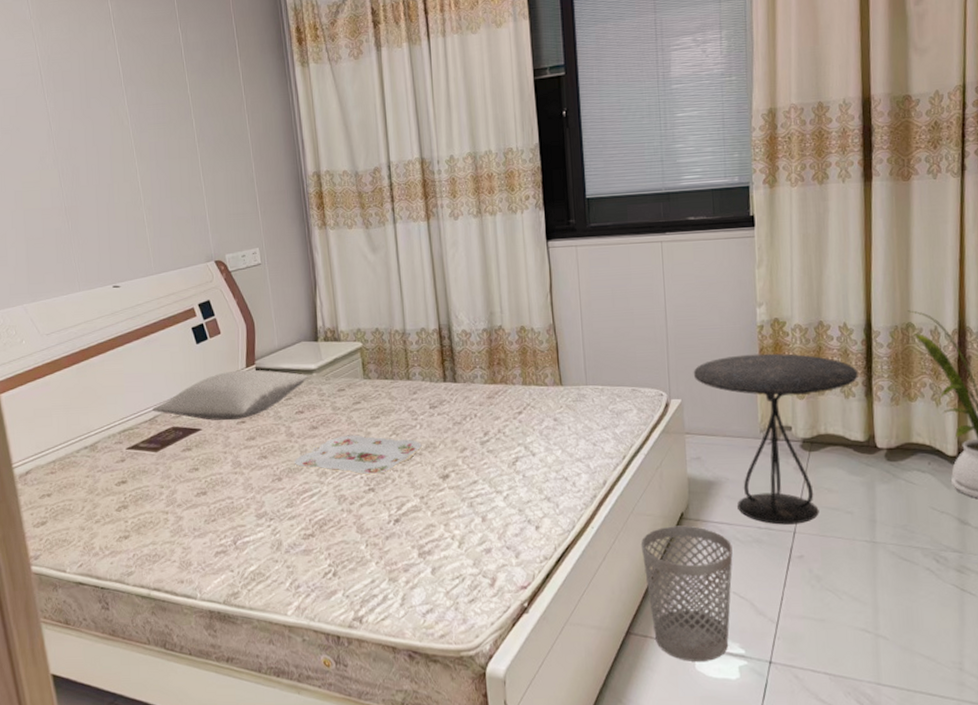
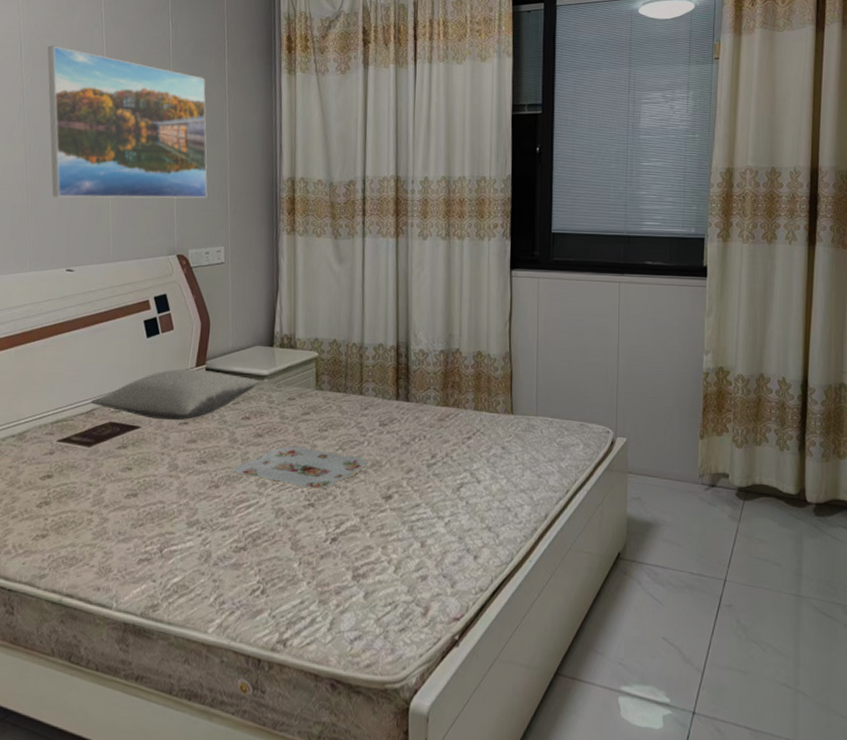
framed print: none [66,67,237,217] -> present [47,45,208,199]
wastebasket: present [640,525,733,661] -> none [576,565,665,708]
side table: present [693,353,858,525] -> none [640,399,793,572]

